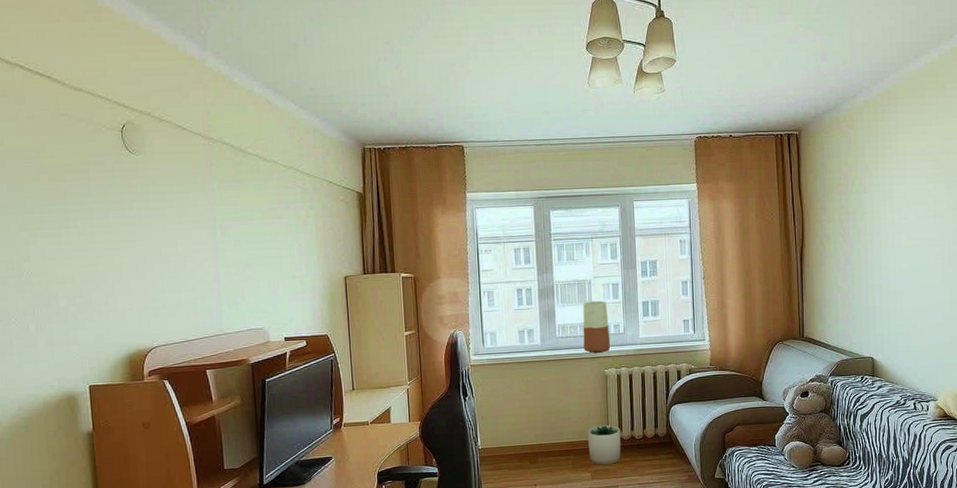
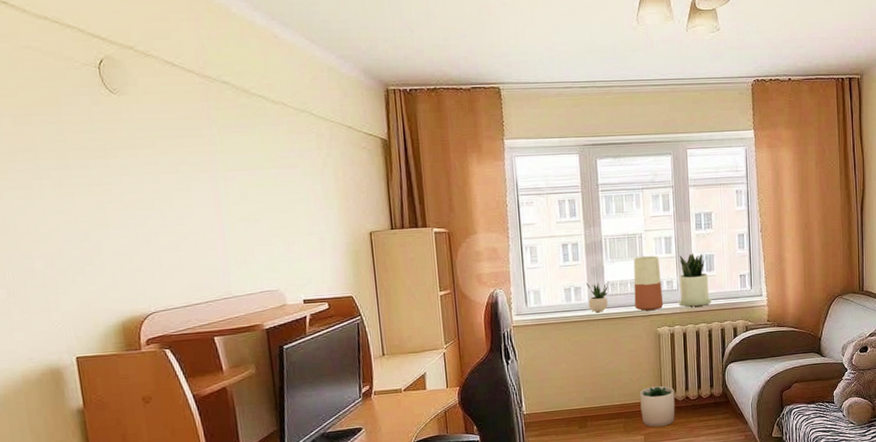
potted plant: none [538,325,560,353] -> present [585,282,609,312]
planter: none [624,299,657,350] -> present [678,253,712,307]

